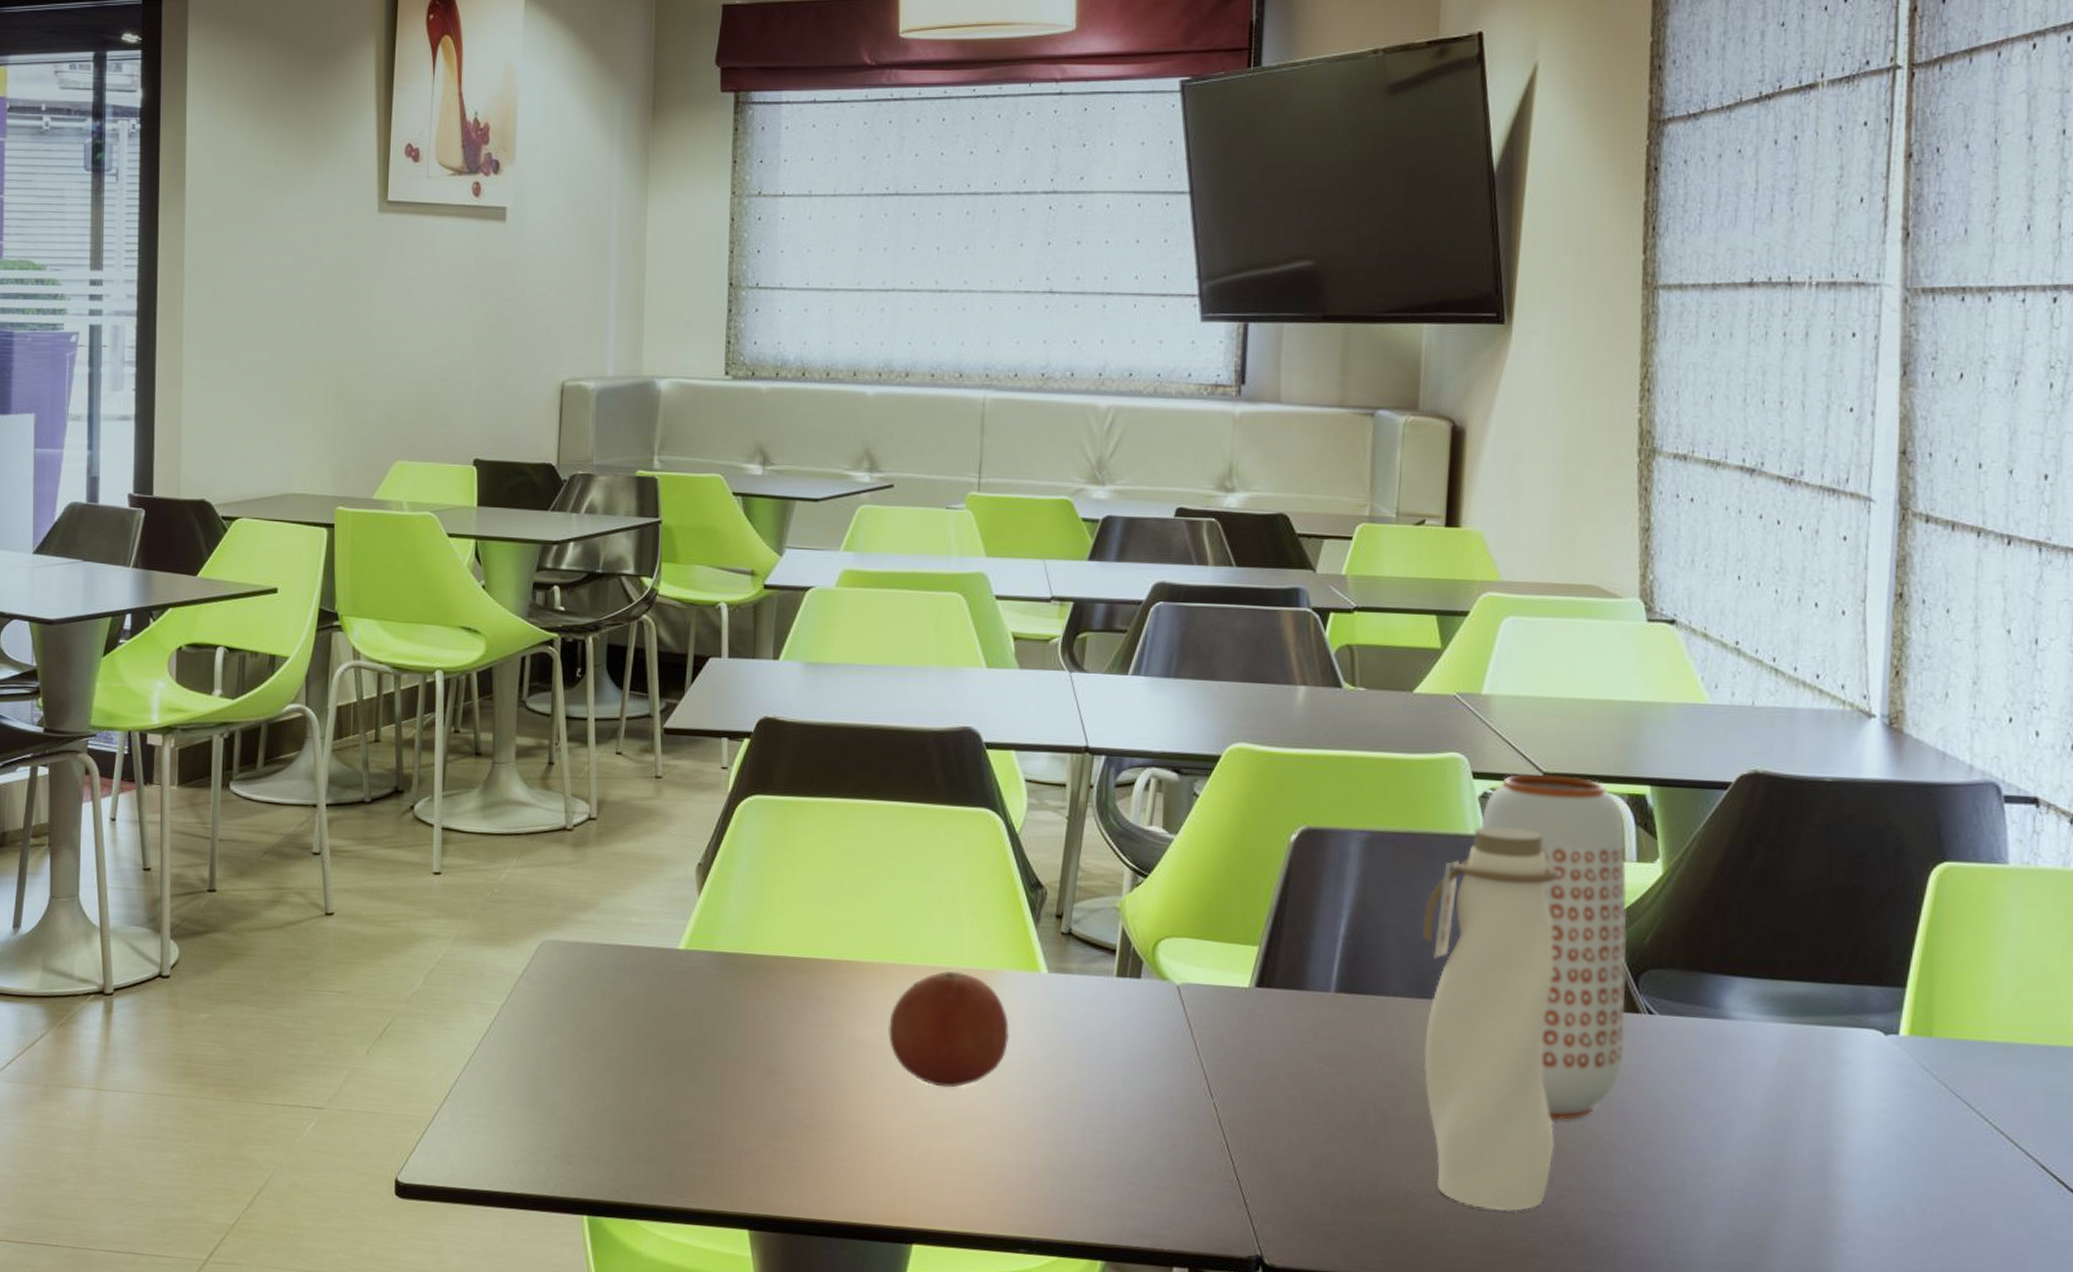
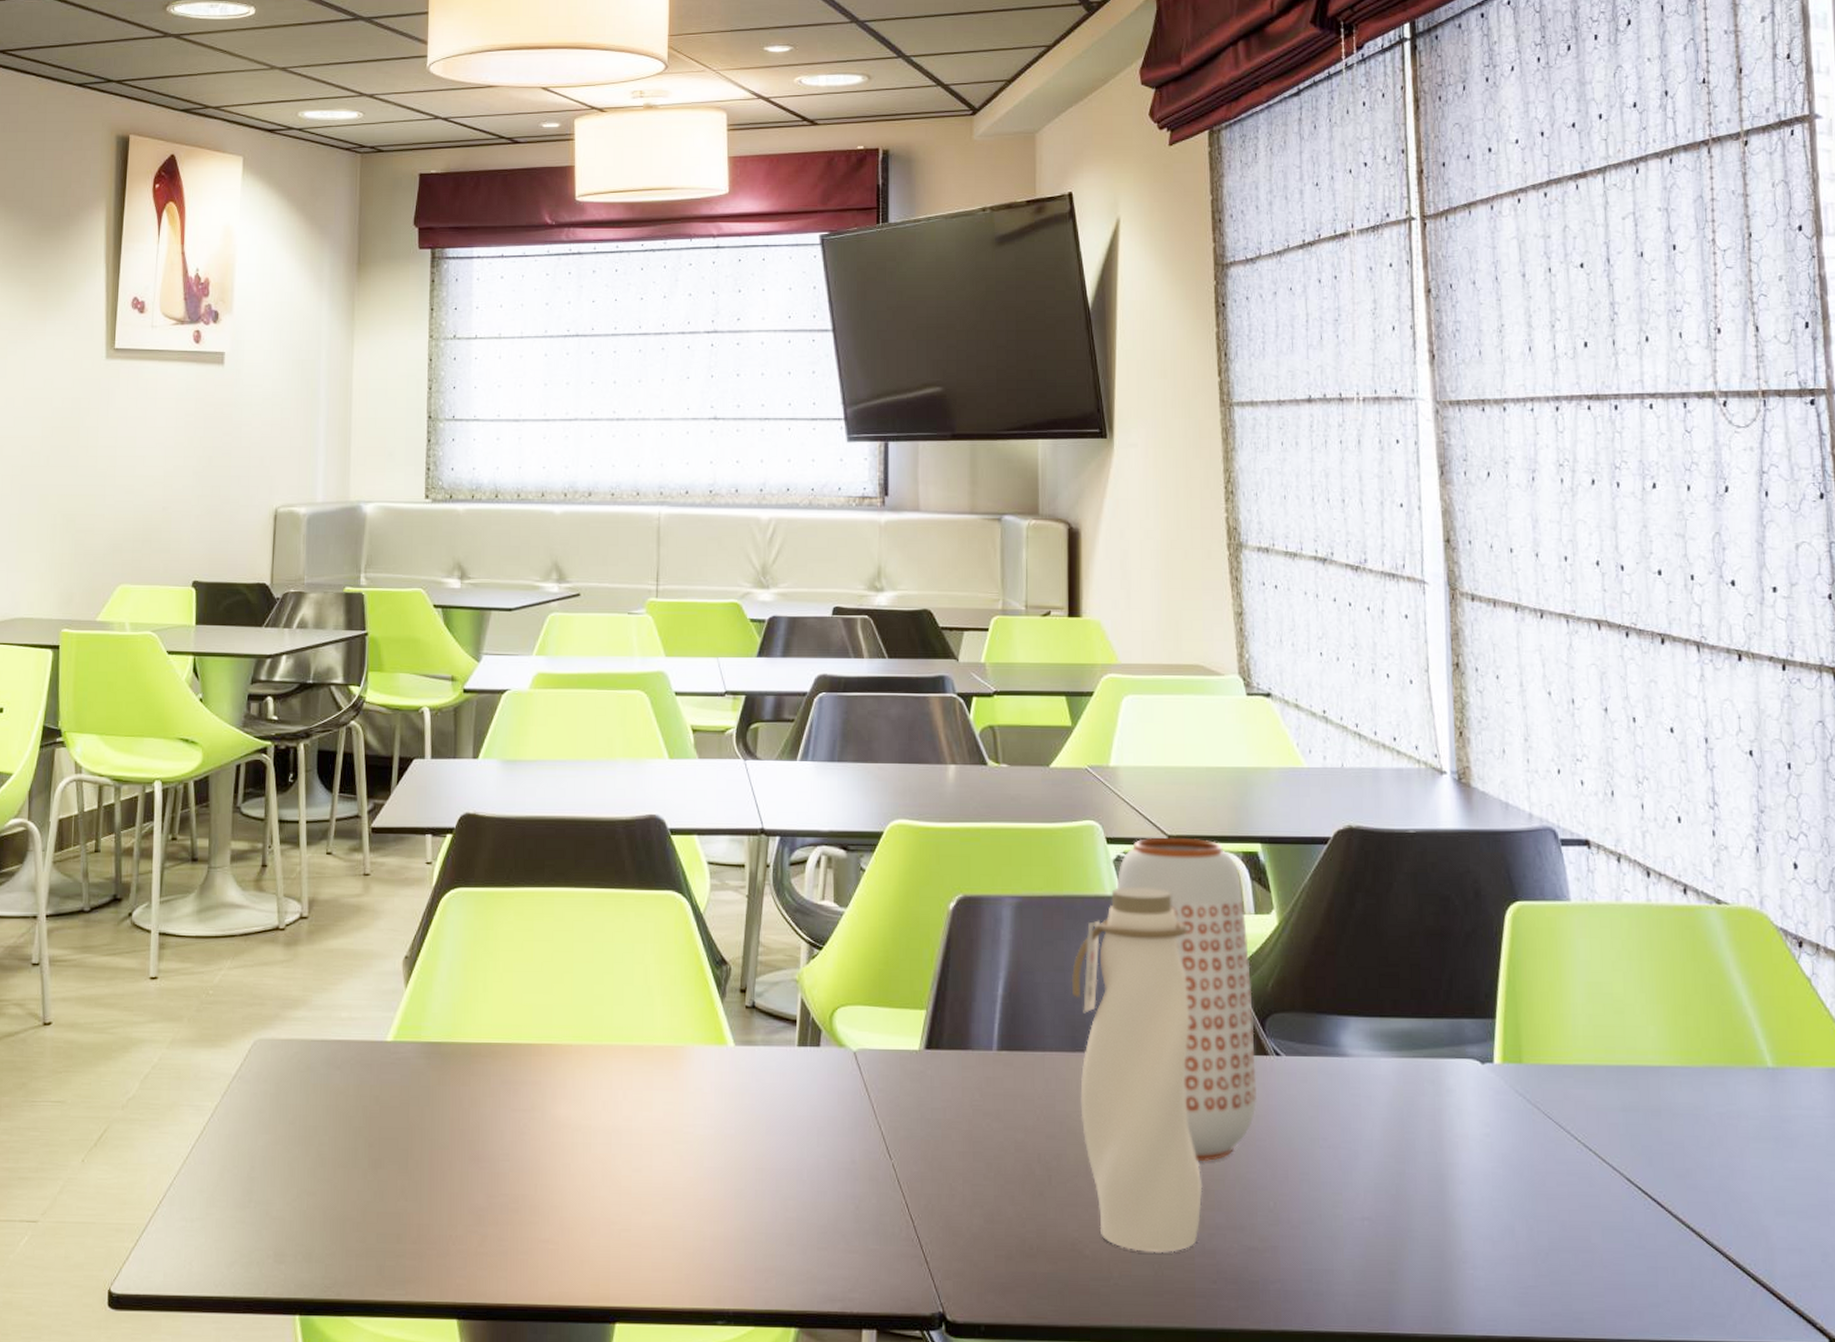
fruit: present [887,971,1010,1088] -> none [587,1048,701,1164]

